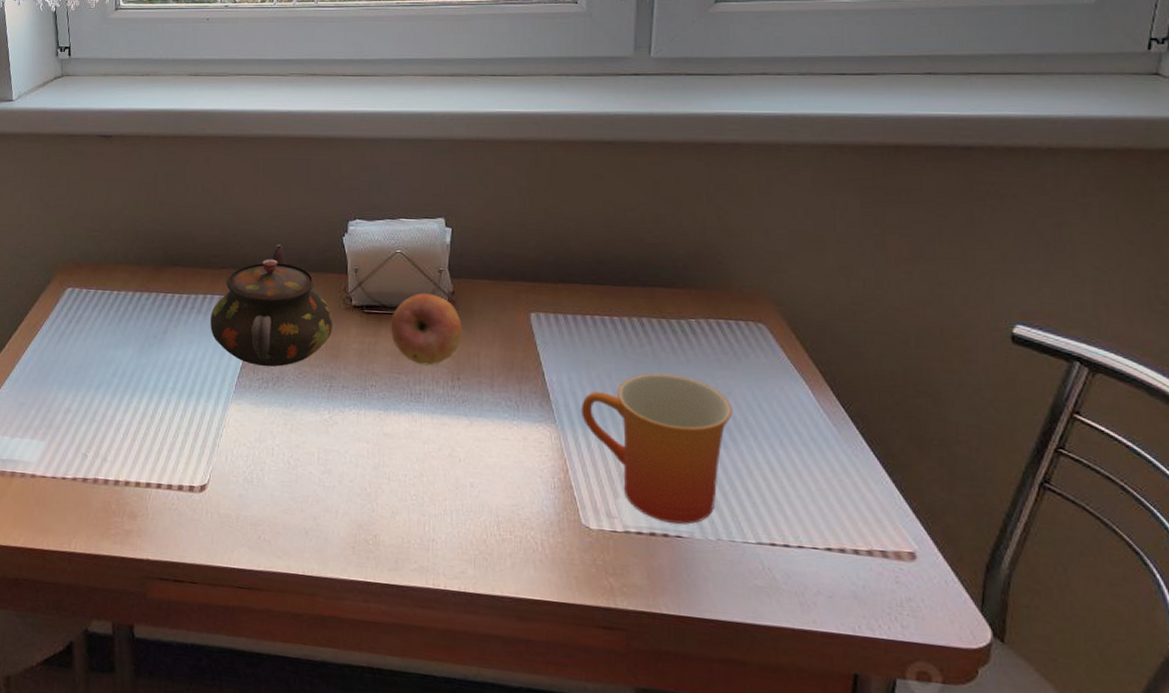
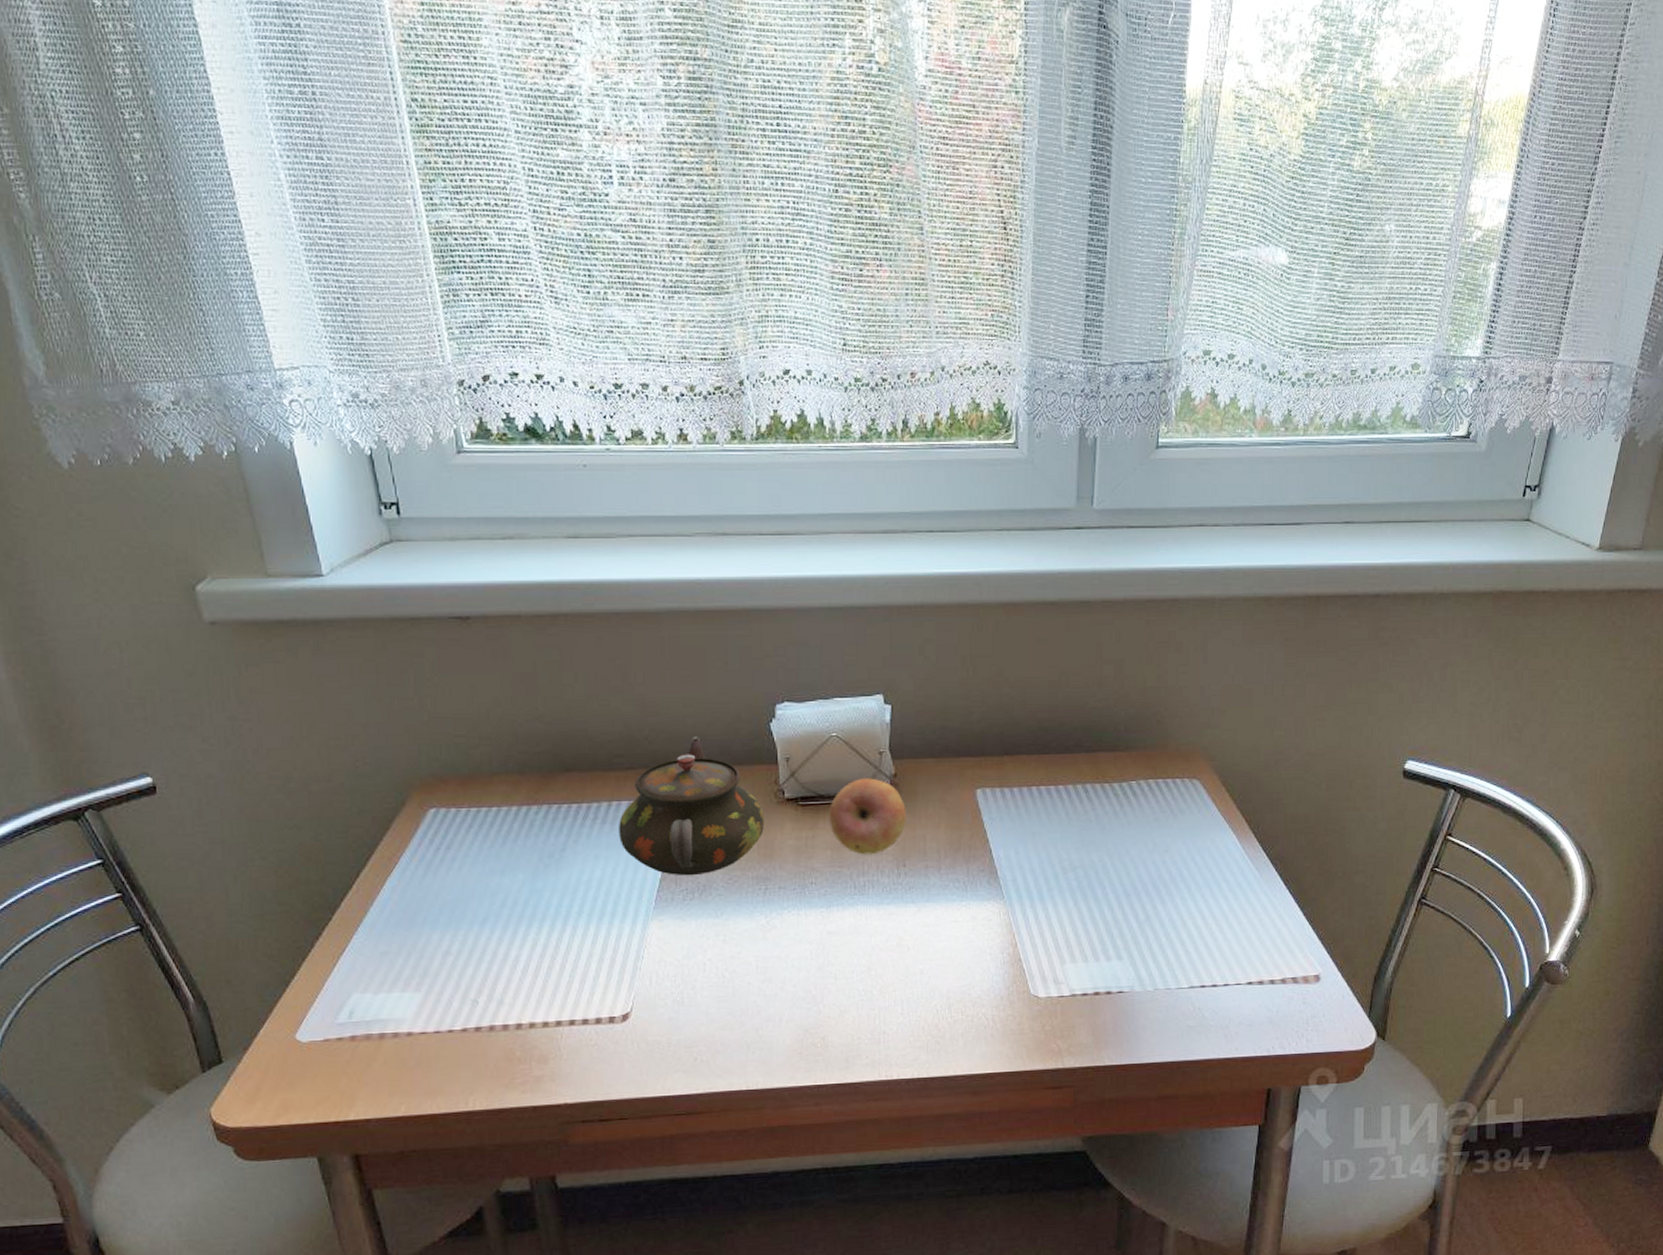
mug: present [580,373,733,524] -> none [1028,837,1169,980]

